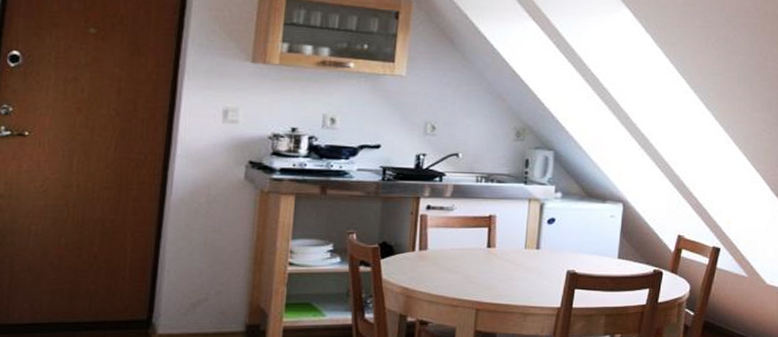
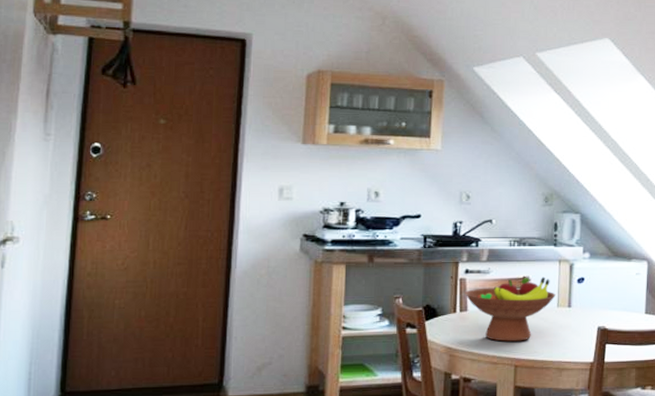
fruit bowl: none [424,216,524,284] -> present [464,276,556,342]

